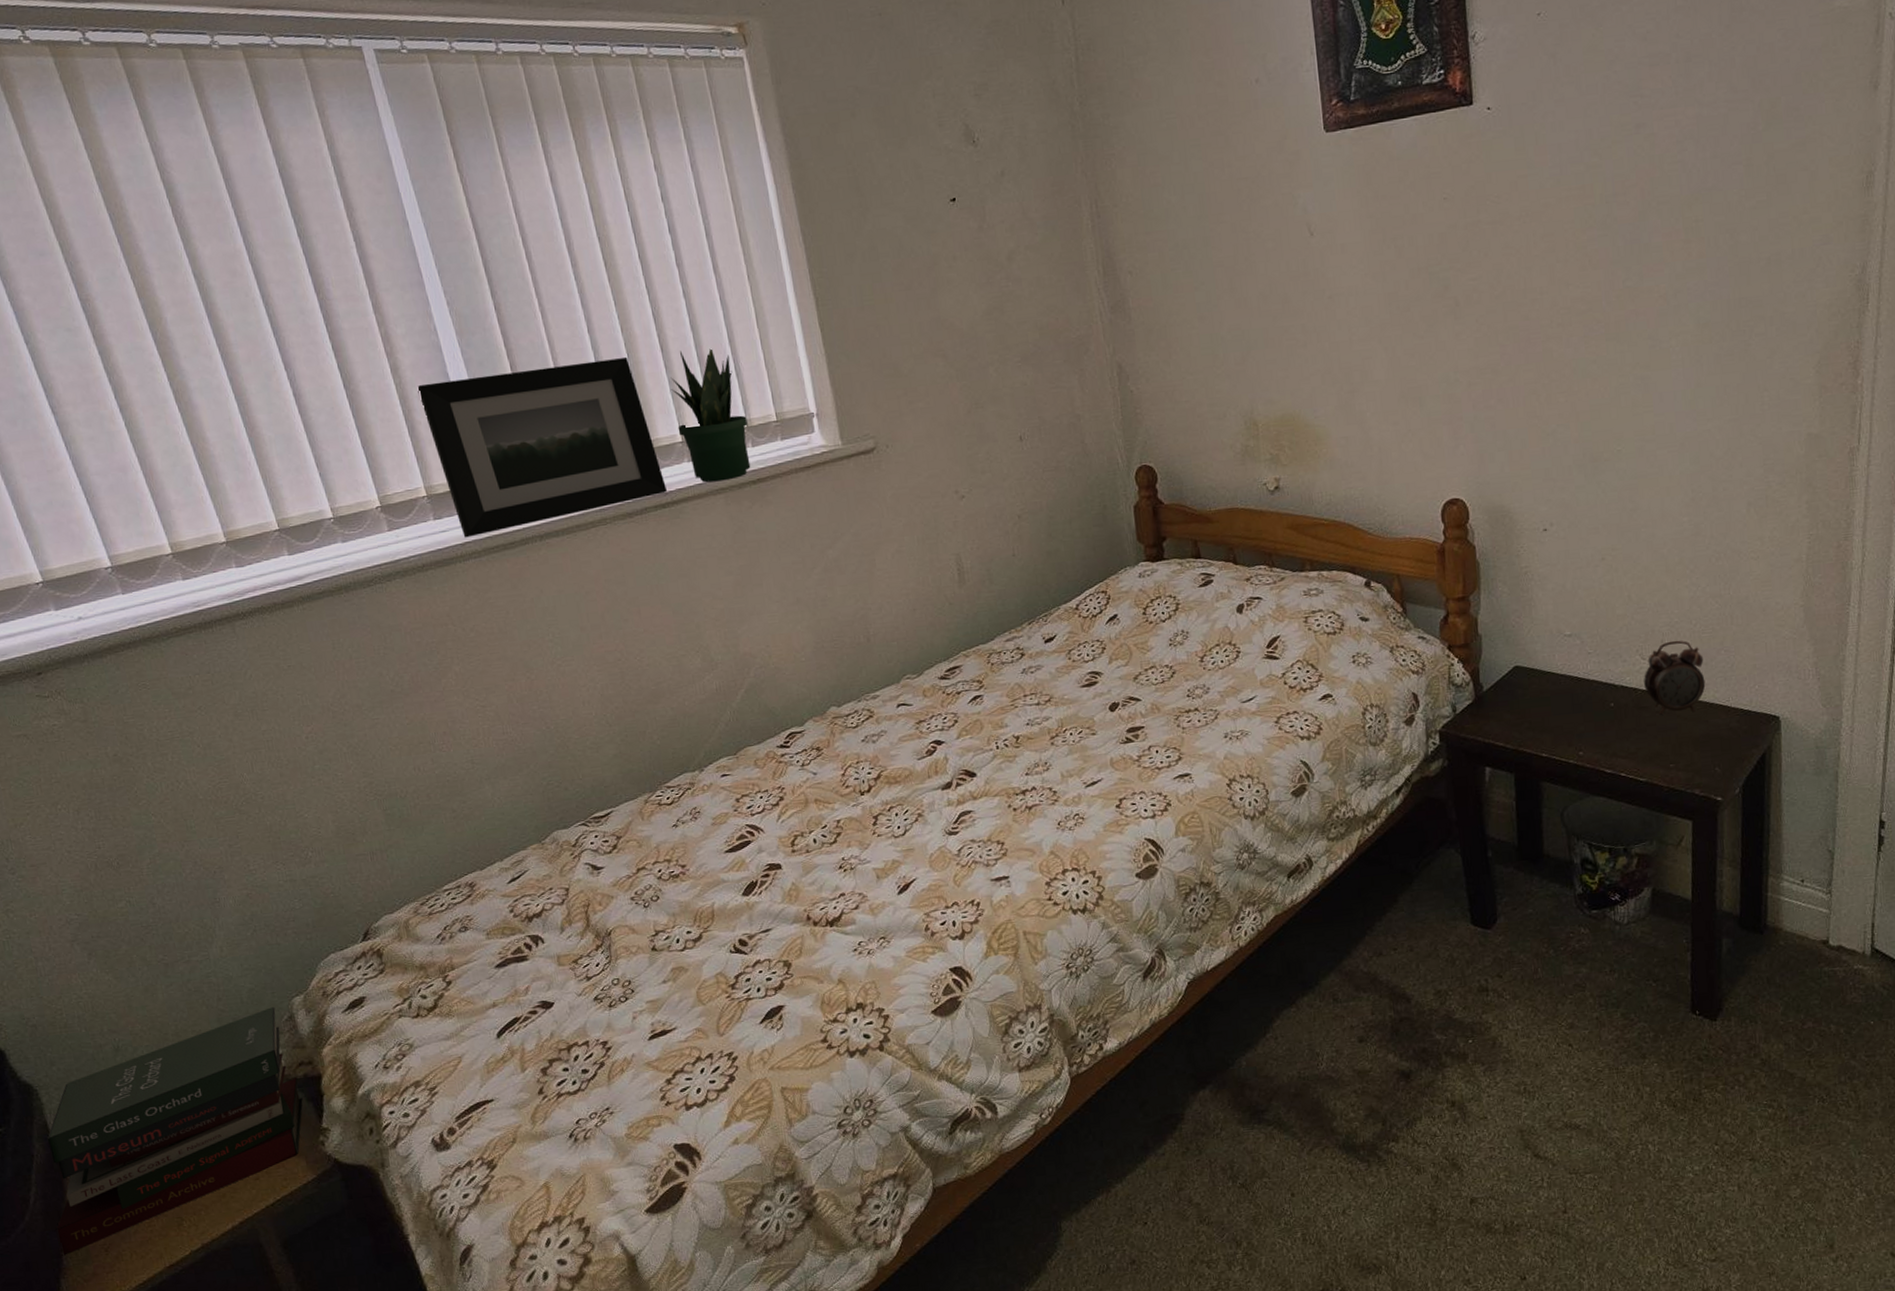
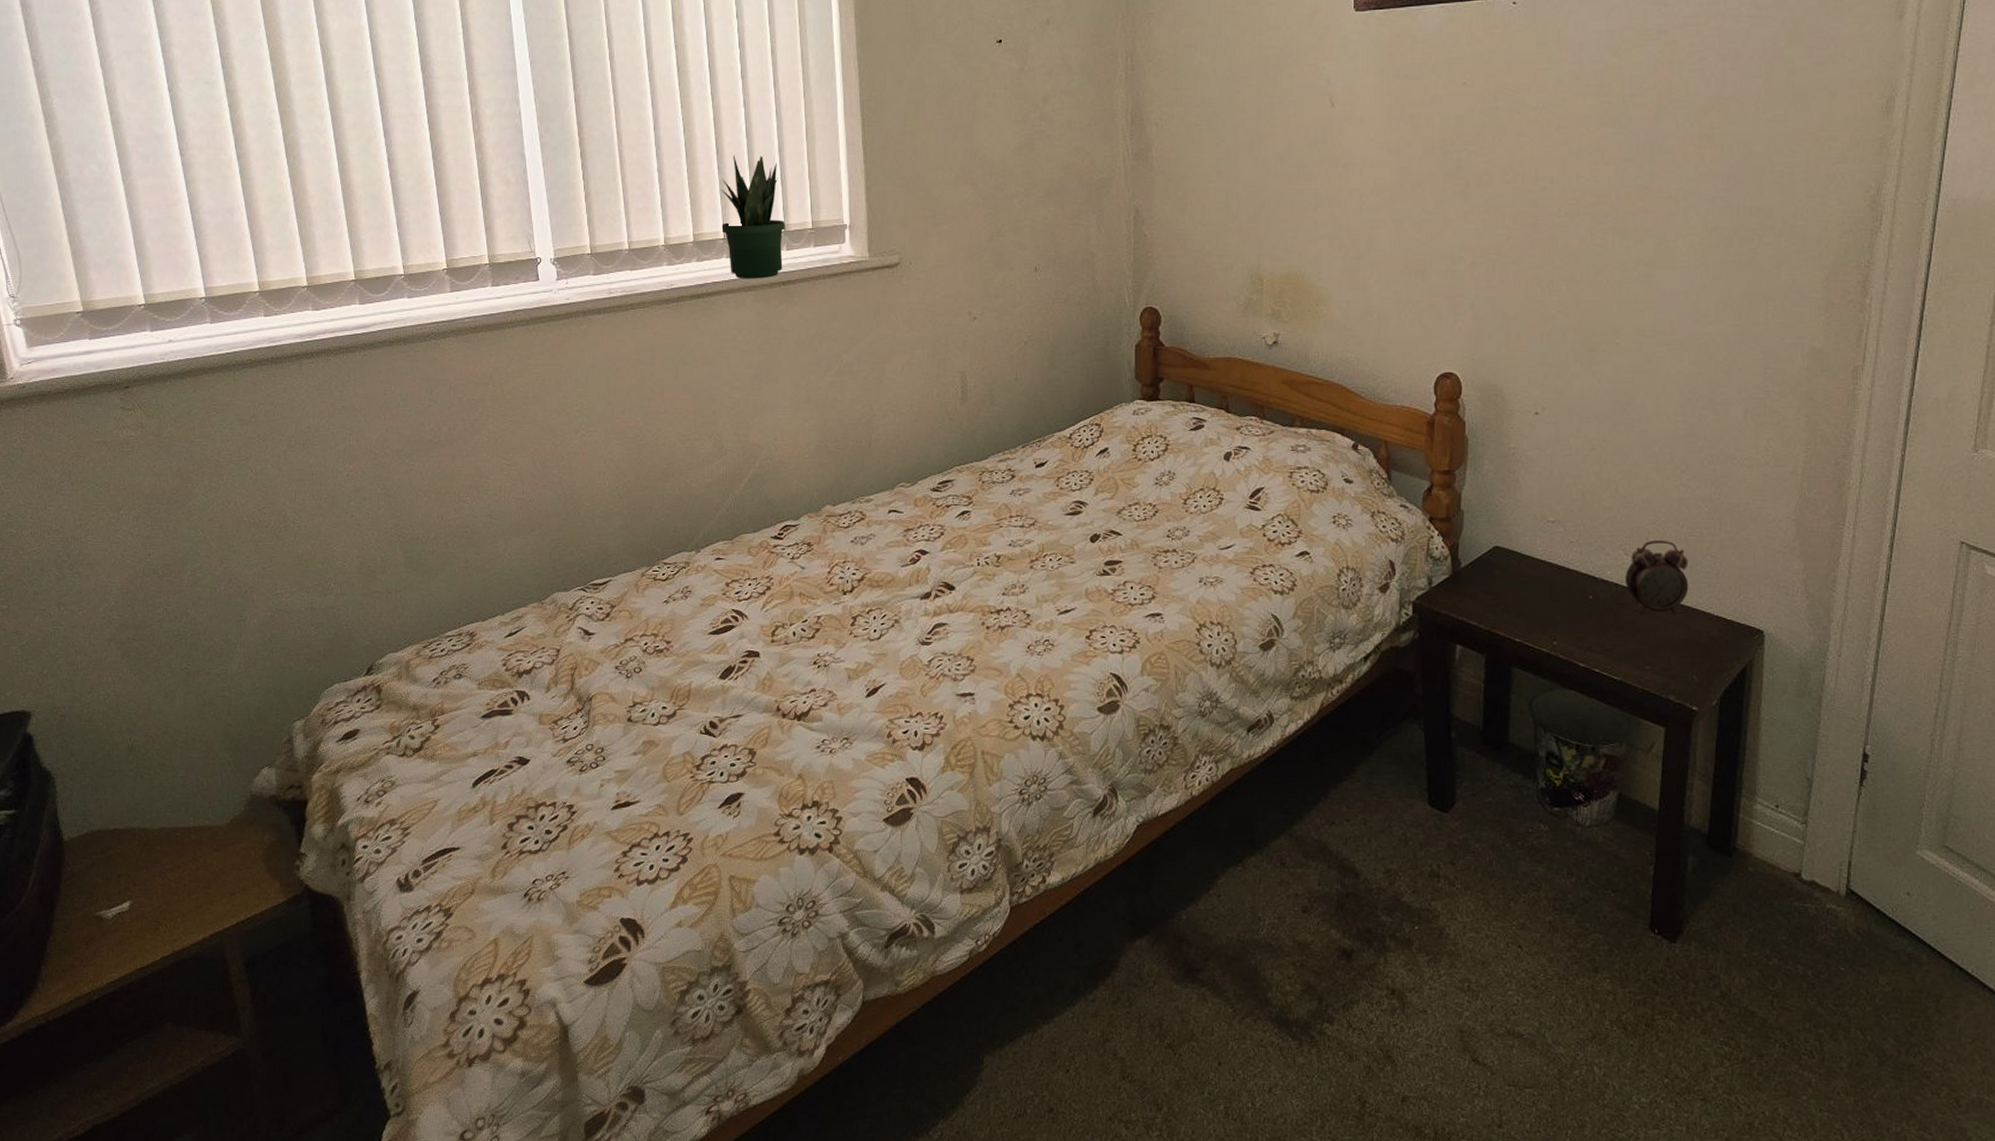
books: present [47,1007,303,1256] -> none [46,728,287,943]
picture frame: present [418,356,667,538] -> none [496,155,703,306]

